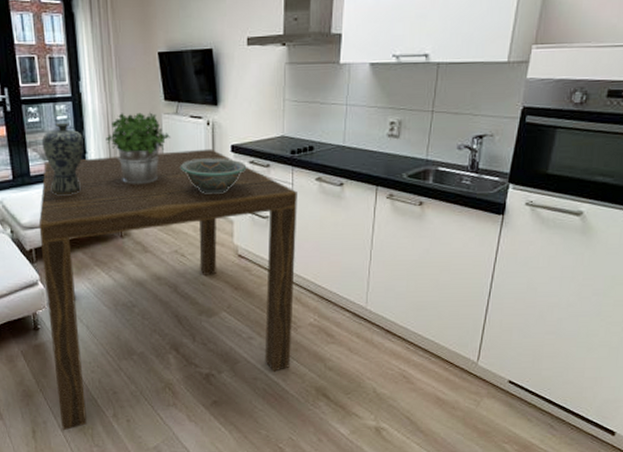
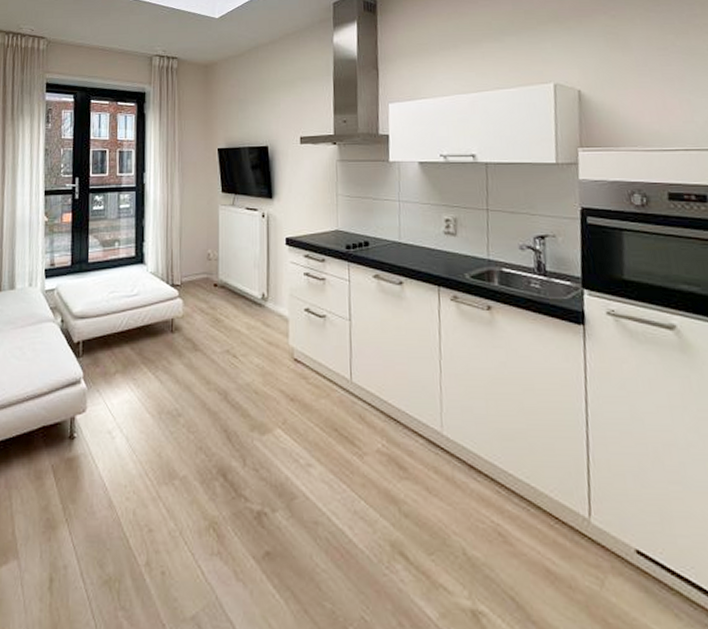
dining table: present [38,148,297,431] -> none [84,241,358,582]
vase: present [41,122,85,196] -> none [103,210,144,284]
potted plant: present [105,112,170,185] -> none [164,203,226,276]
decorative bowl: present [181,158,247,194] -> none [236,251,302,289]

